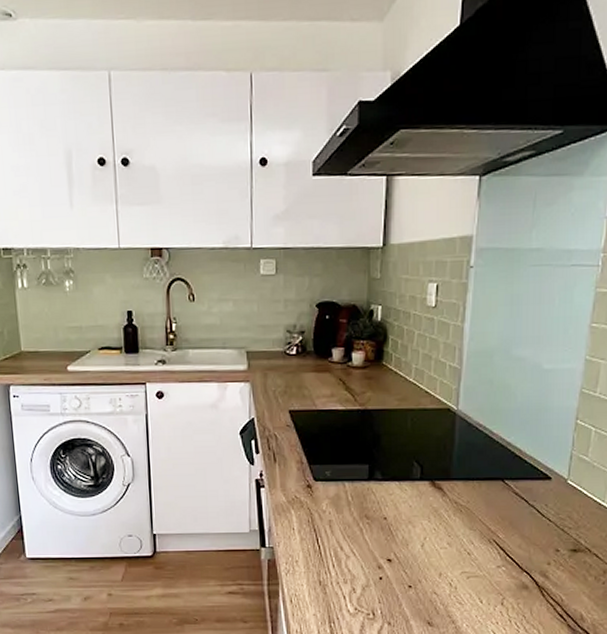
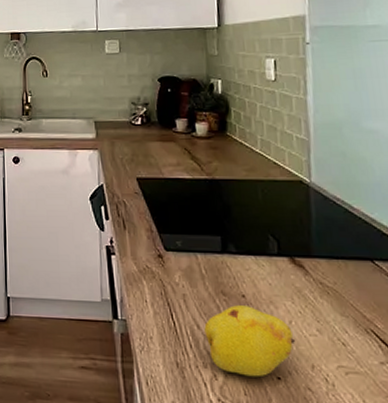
fruit: none [347,527,427,587] -> present [204,305,295,377]

